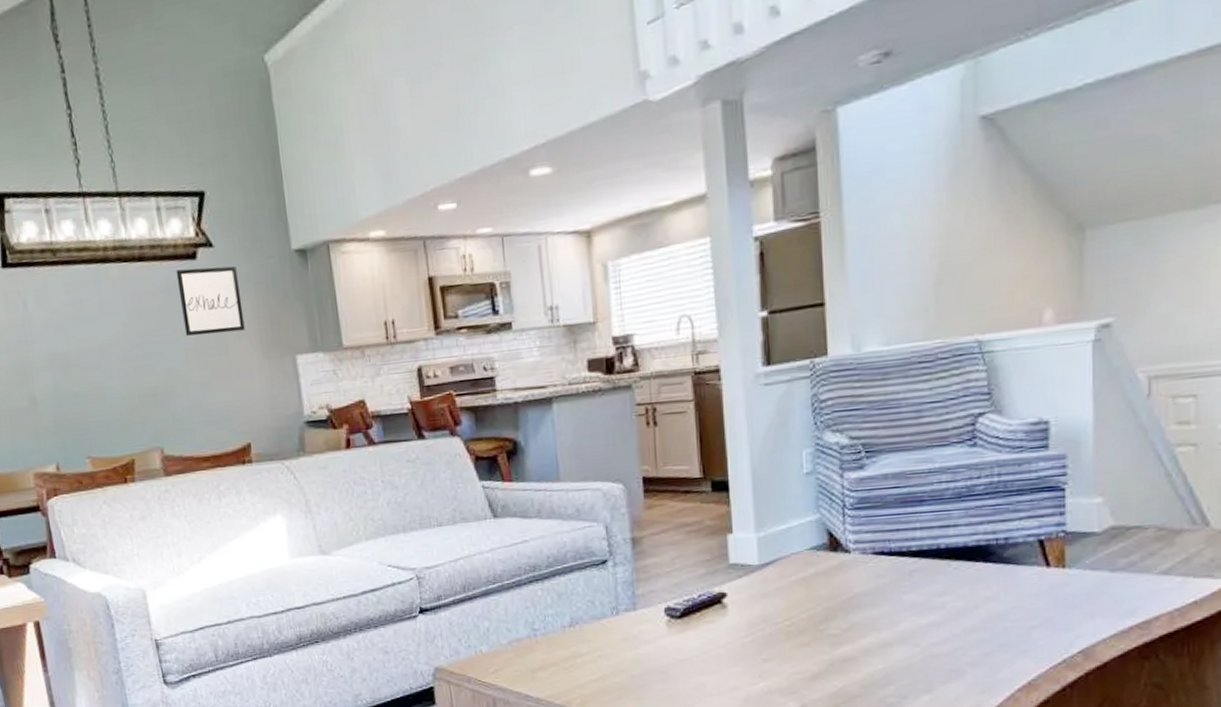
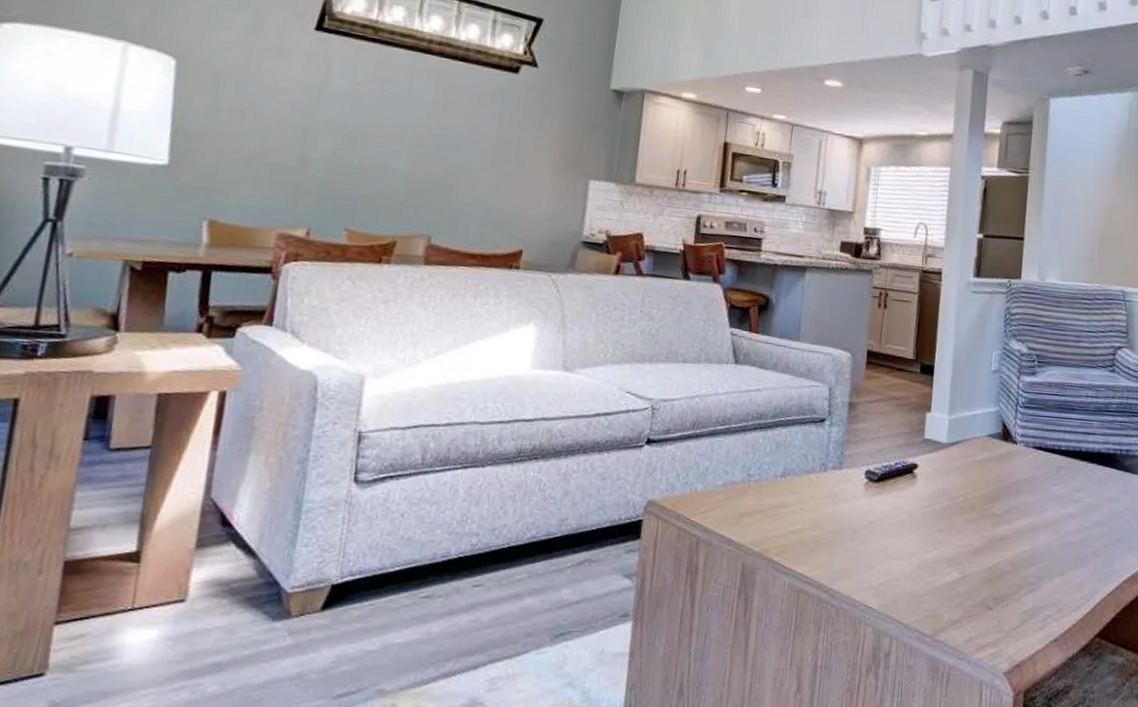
wall art: present [176,266,245,336] -> none [487,78,554,147]

